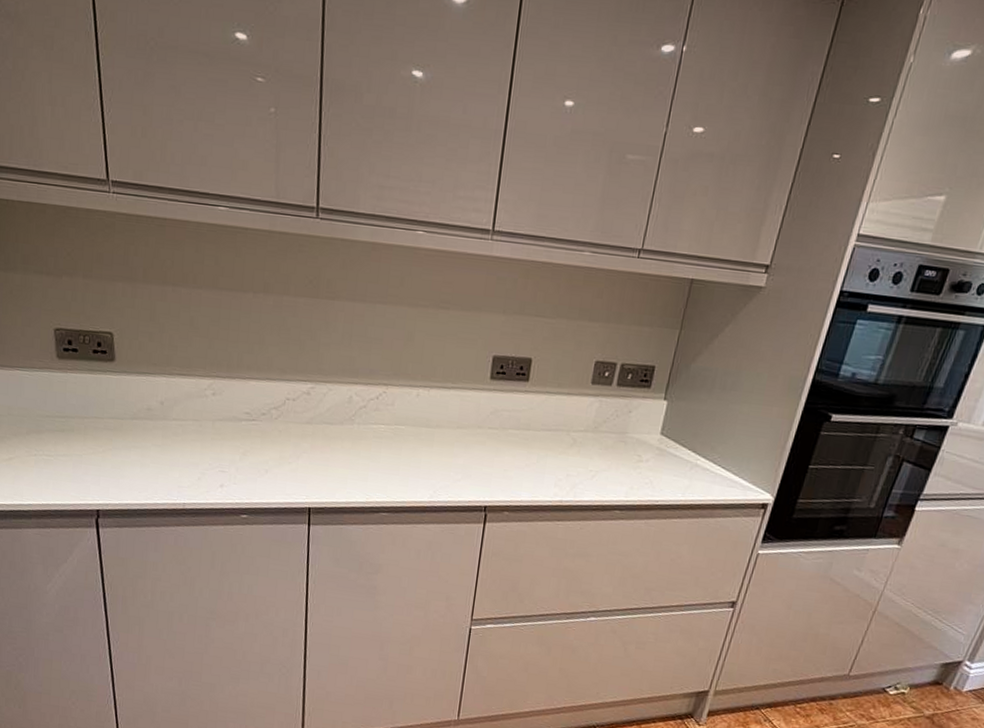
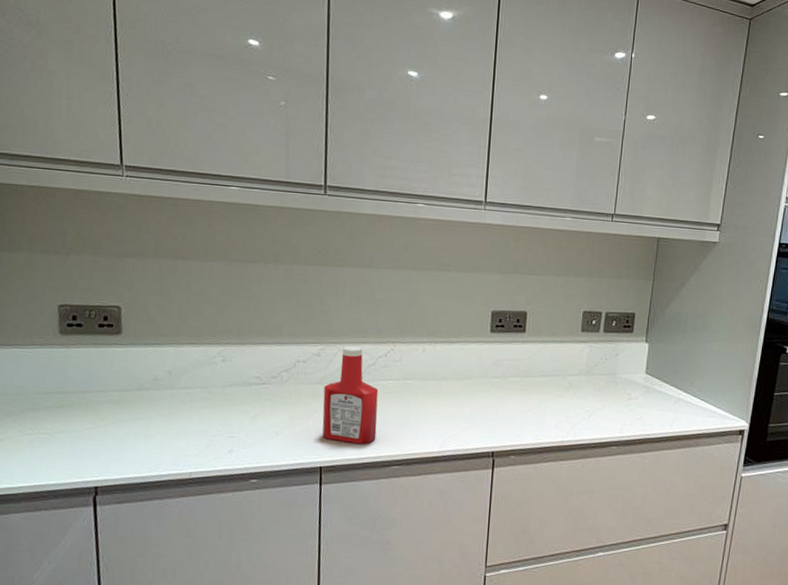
ketchup bottle: none [311,385,369,489] -> present [322,345,379,445]

